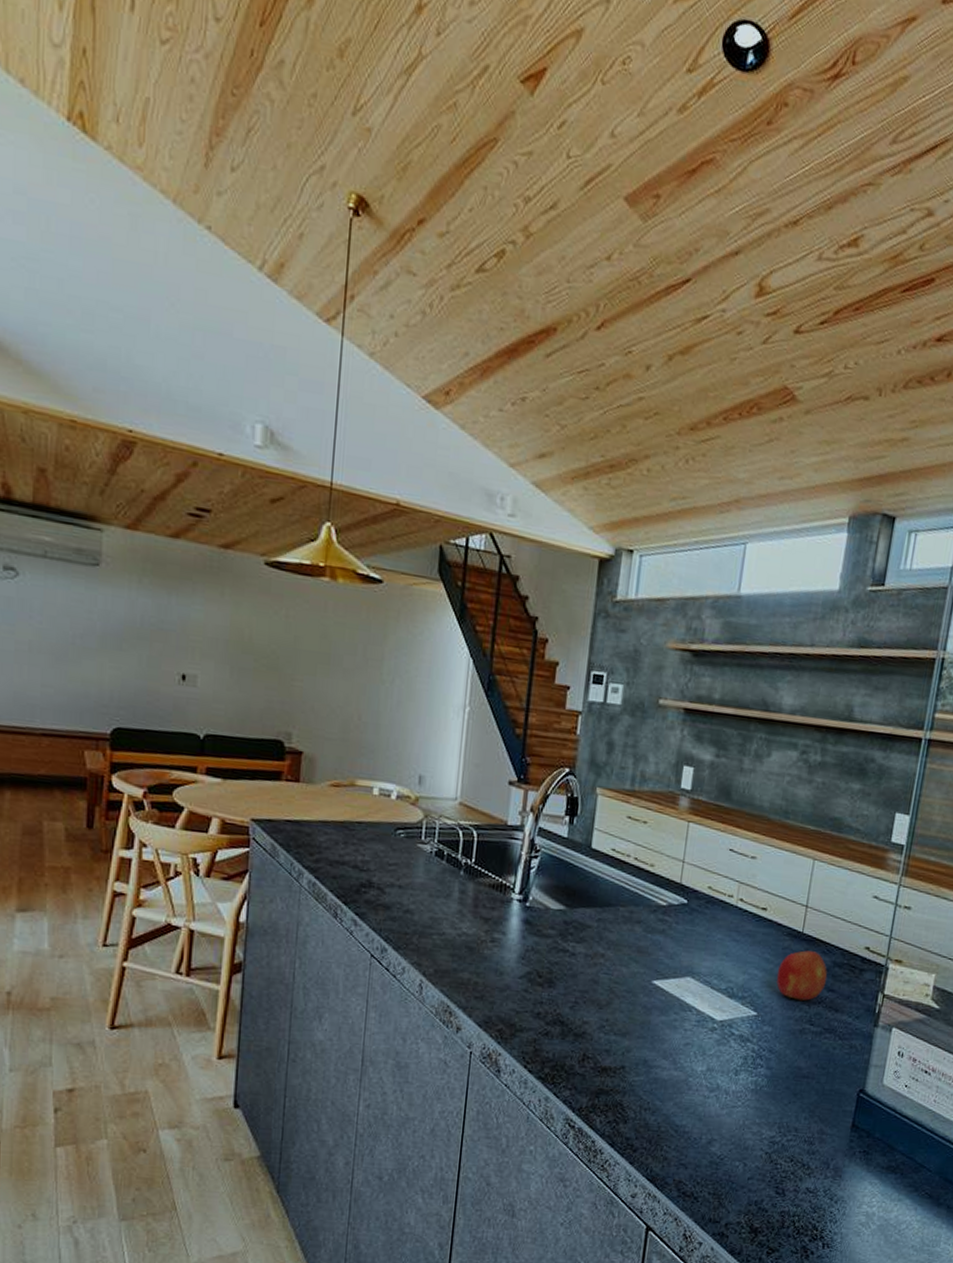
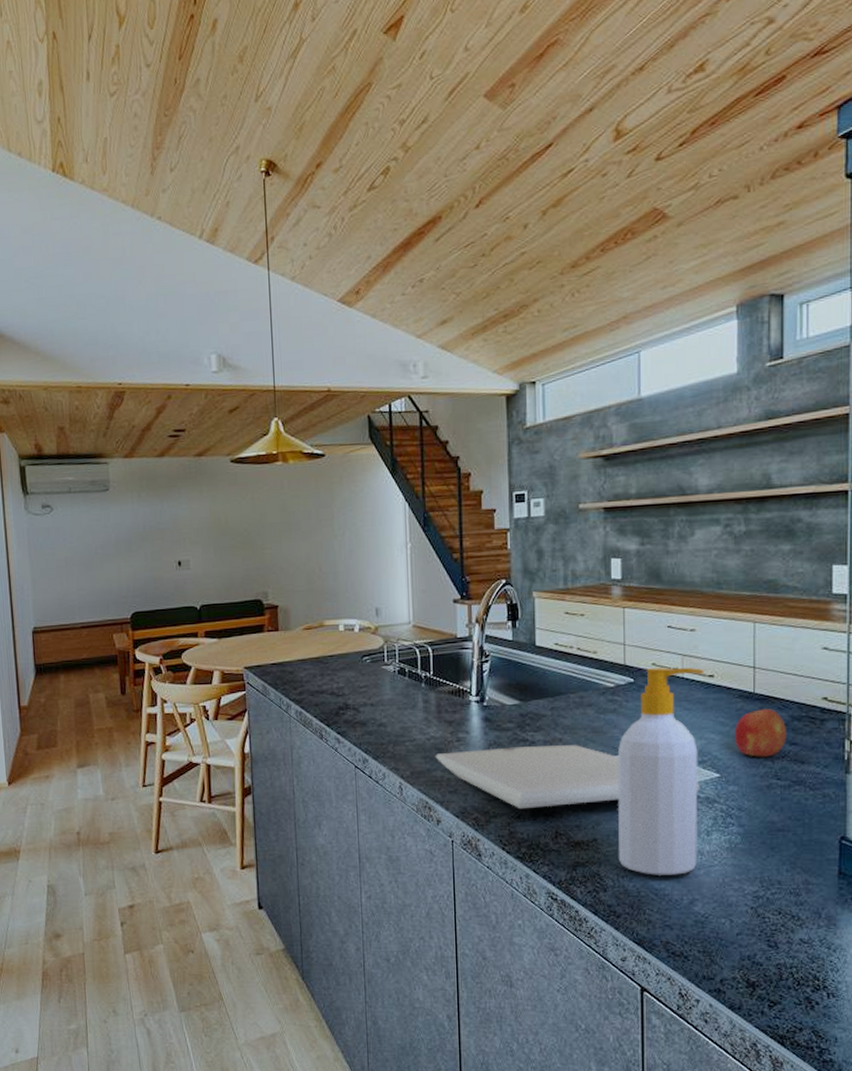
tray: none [464,952,736,1028] -> present [435,745,700,810]
soap bottle: none [644,891,759,1113] -> present [617,667,704,875]

